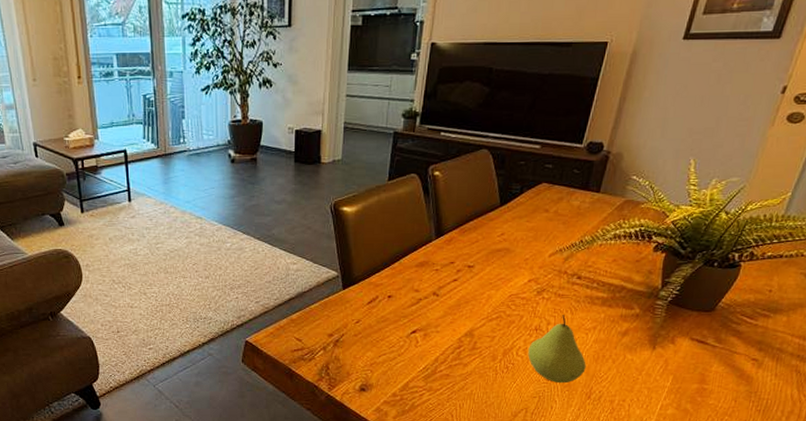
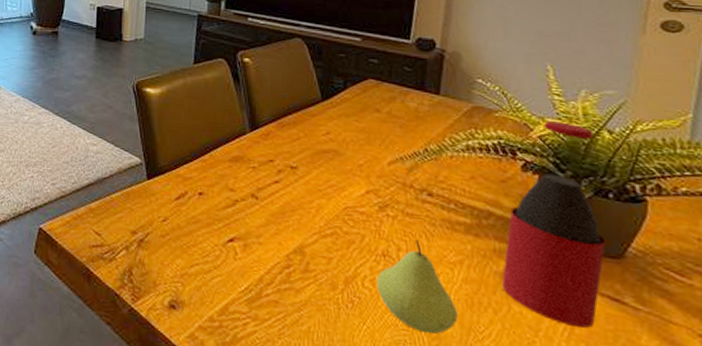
bottle: none [622,208,714,365] -> present [502,121,606,329]

